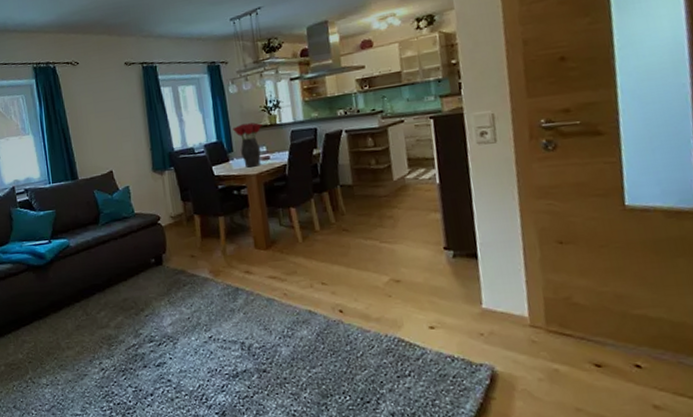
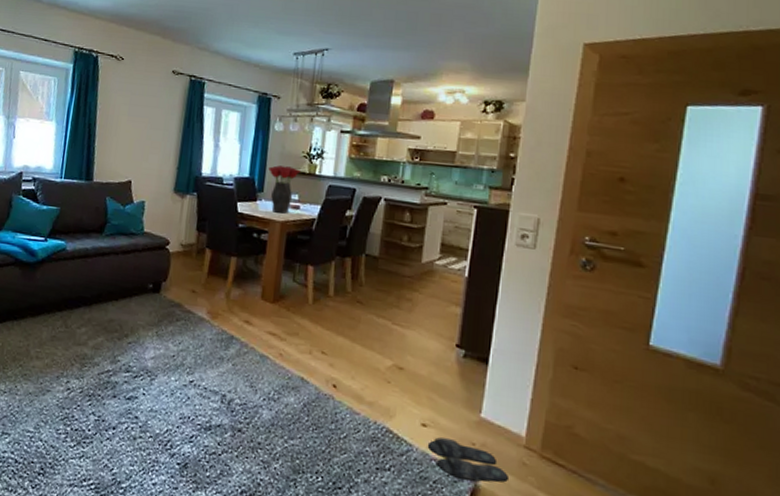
slippers: none [440,334,522,370] -> present [428,437,508,483]

